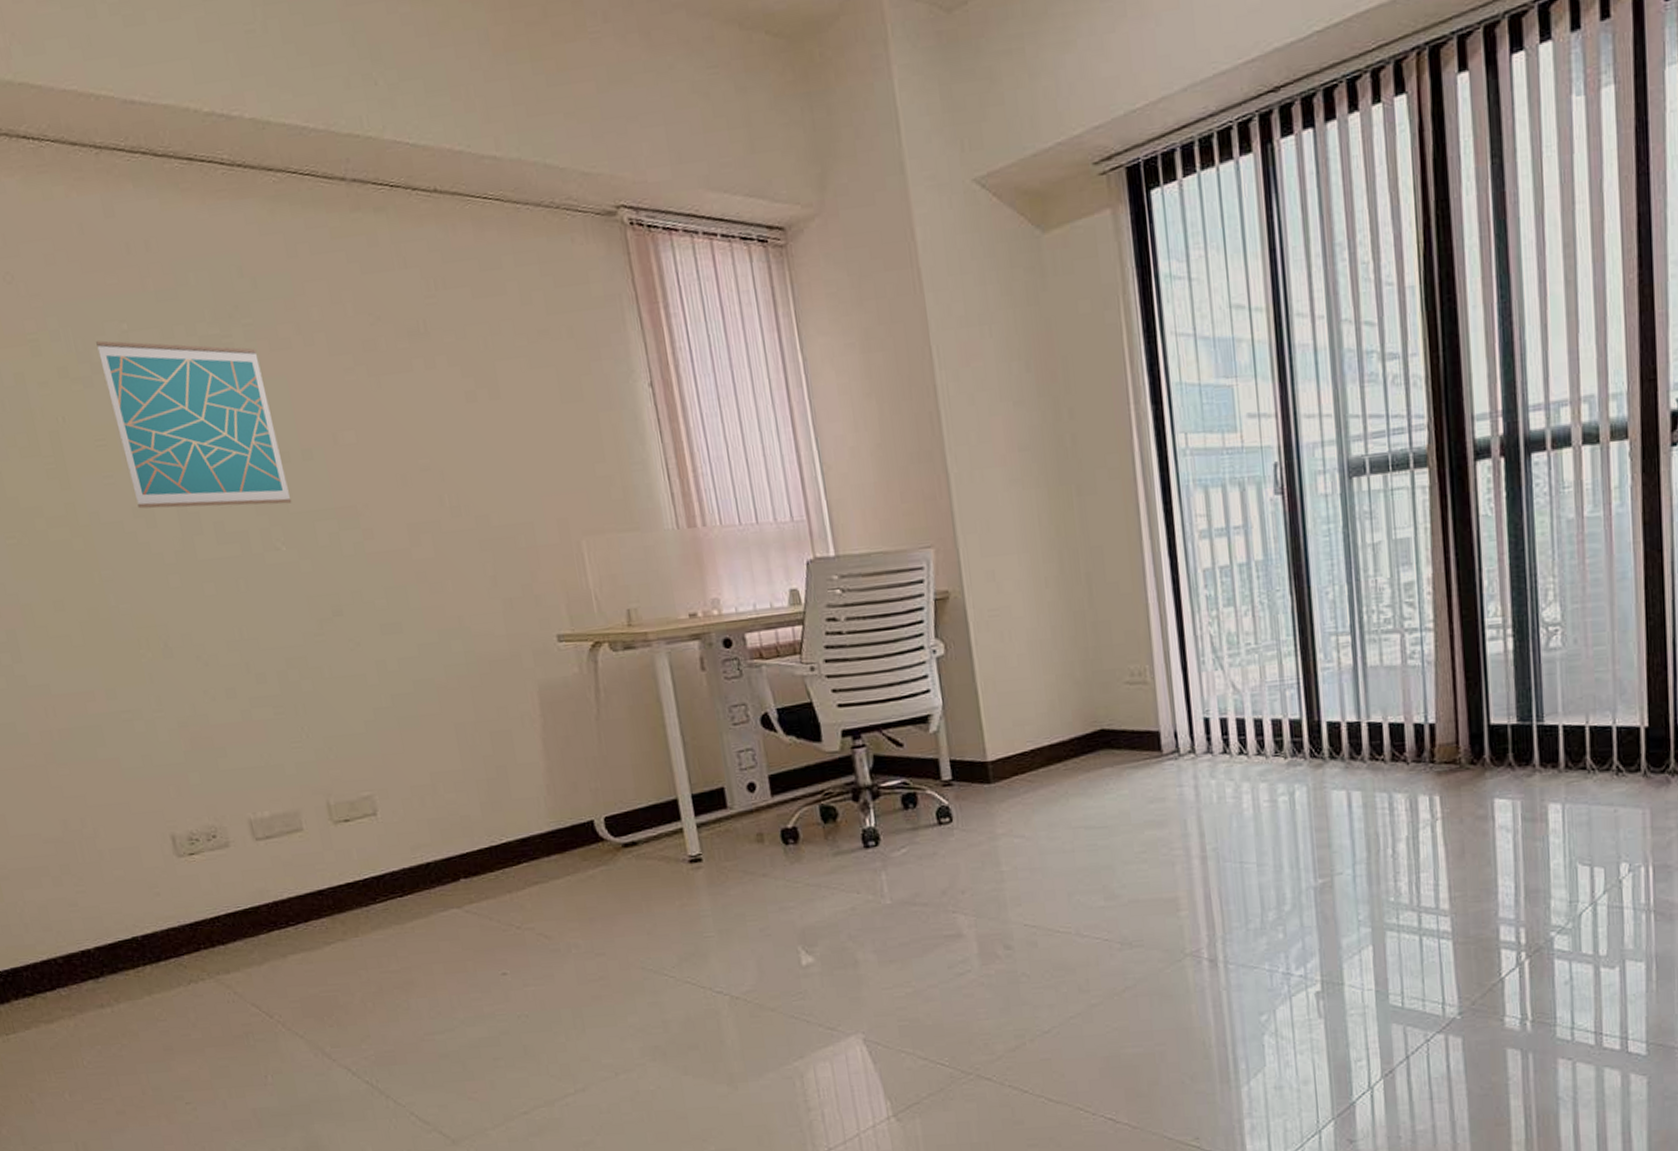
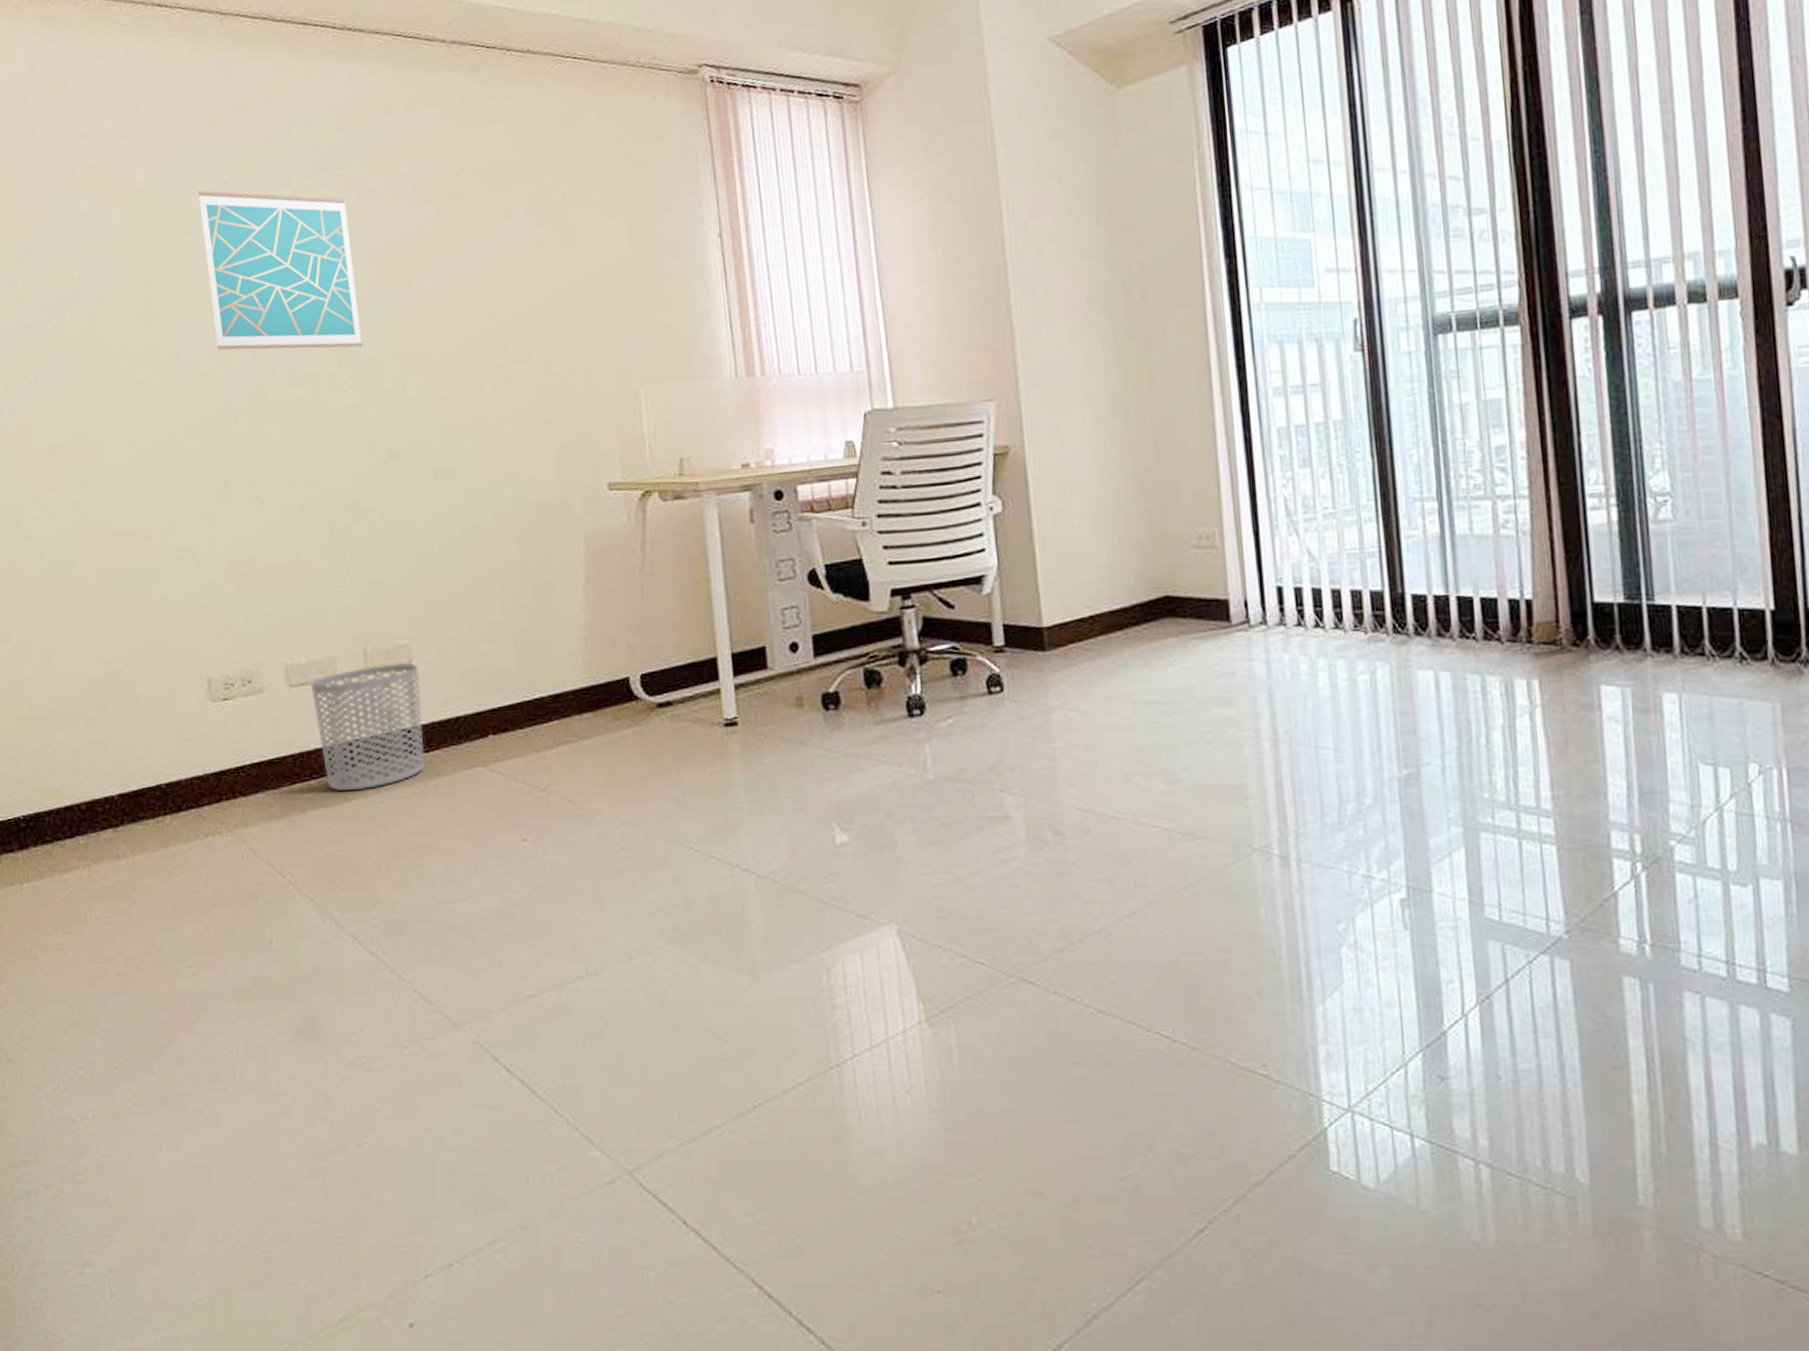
waste bin: none [277,814,400,936] -> present [311,663,425,791]

